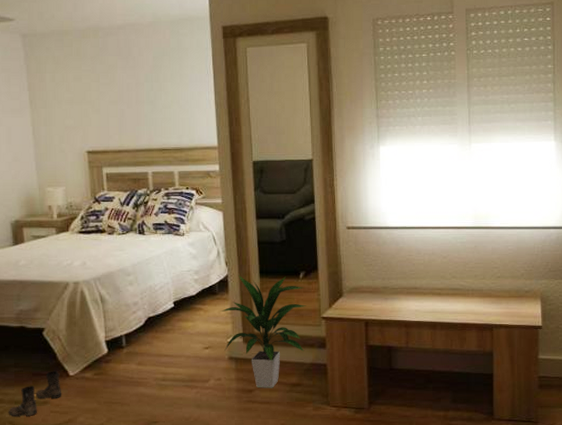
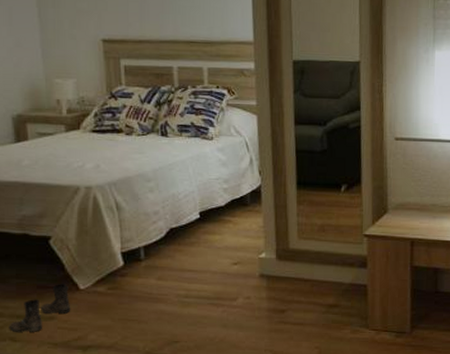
indoor plant: present [221,275,307,388] -> none [252,185,348,309]

